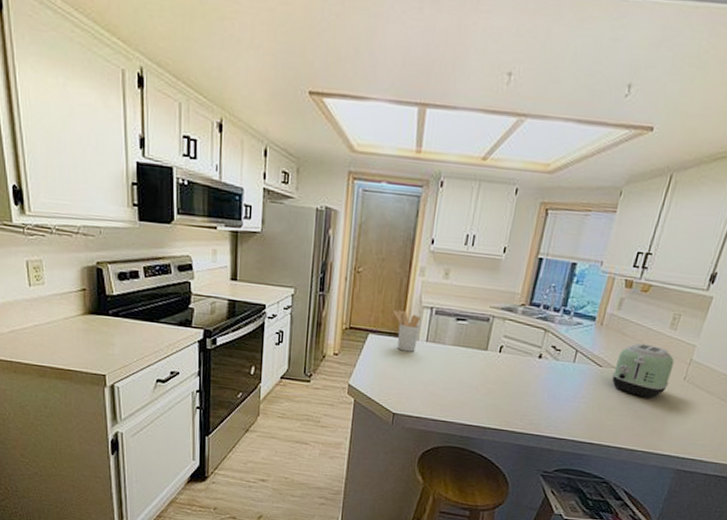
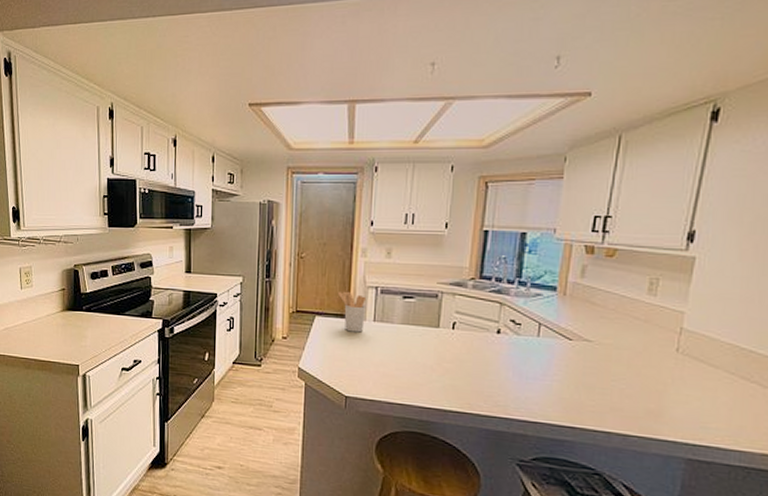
toaster: present [612,343,675,399] -> none [585,312,661,374]

